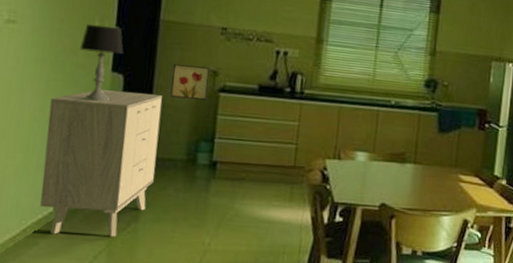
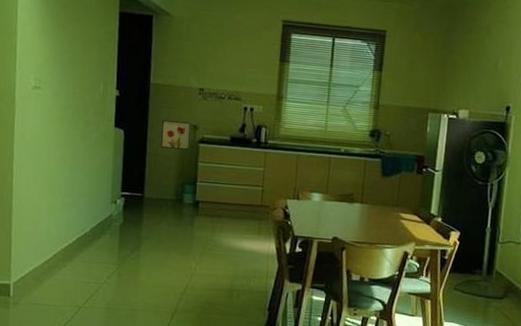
sideboard: present [40,90,163,237] -> none [66,142,155,262]
table lamp: present [79,24,124,102] -> none [89,89,123,152]

